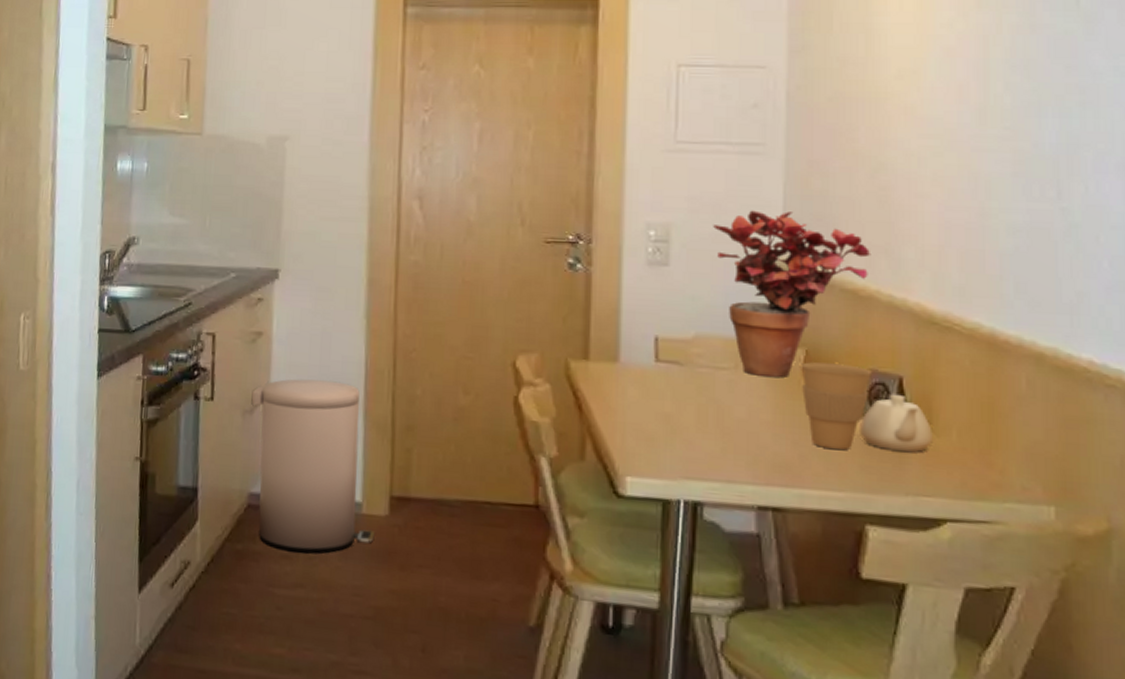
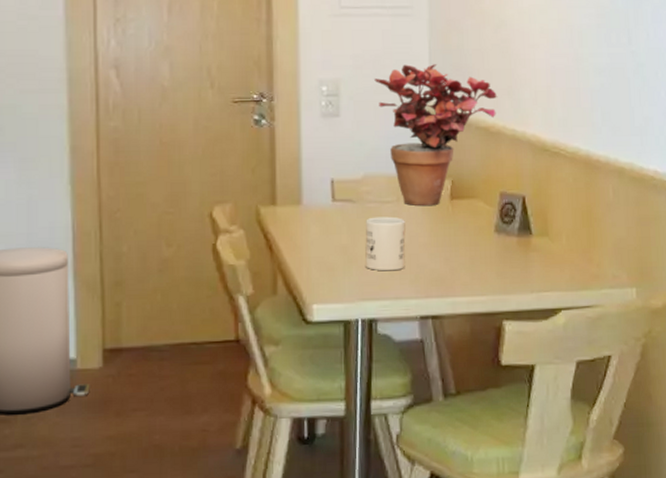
mug: none [692,384,744,449] -> present [365,216,406,271]
cup: present [801,362,872,450] -> none [448,190,502,262]
teapot: present [858,394,933,452] -> none [494,210,549,257]

